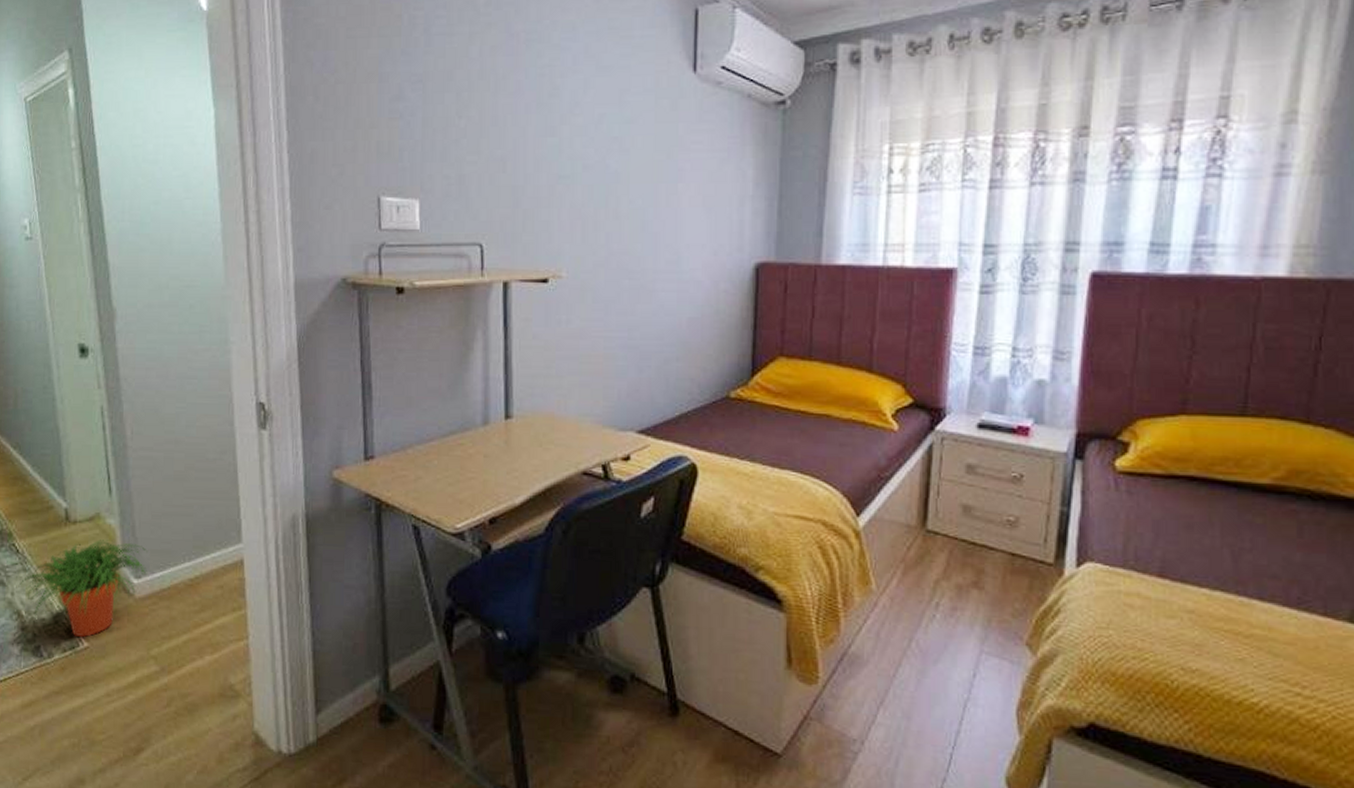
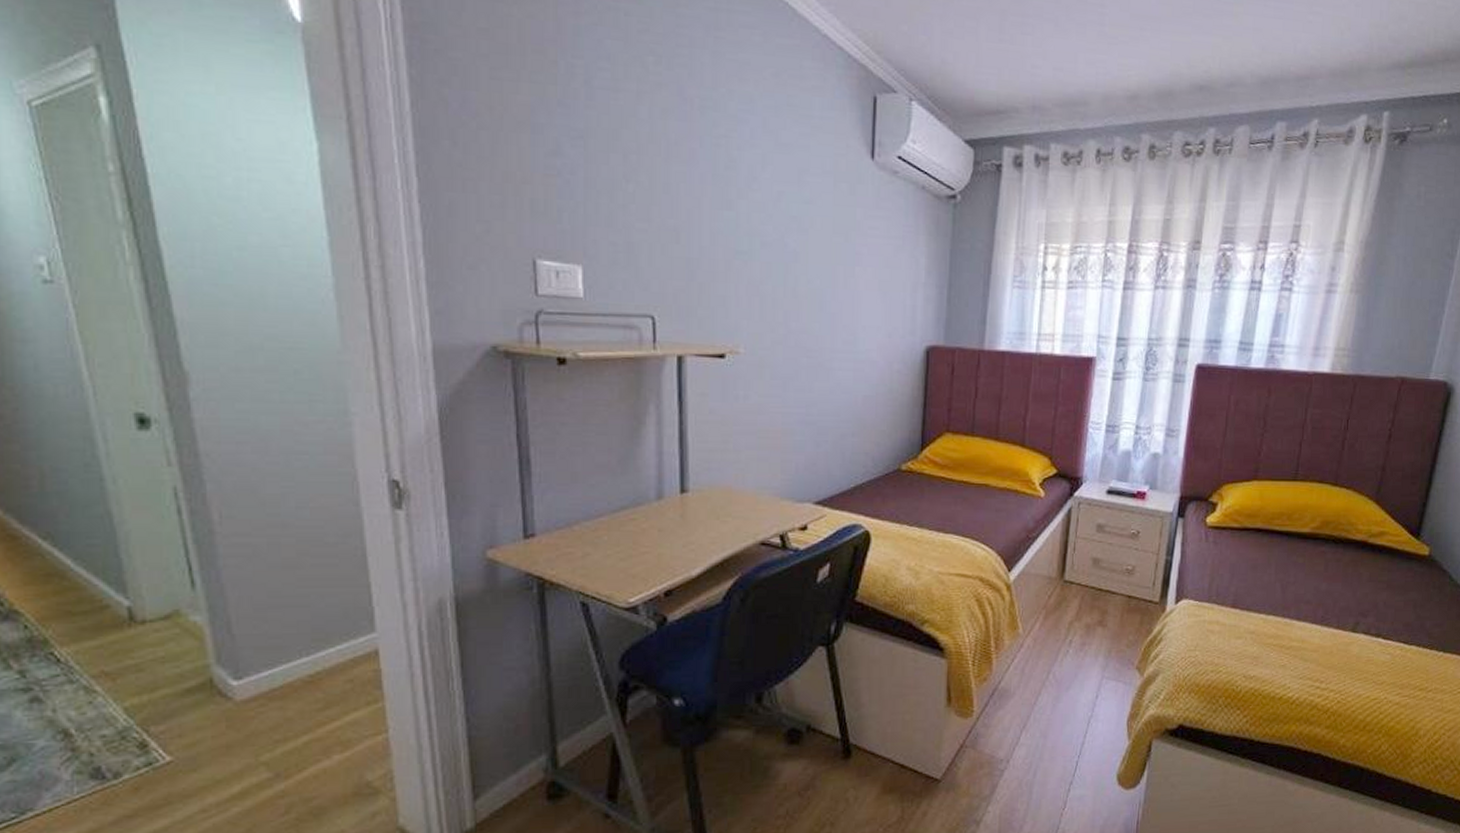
potted plant: present [20,539,148,638] -> none [64,639,250,752]

